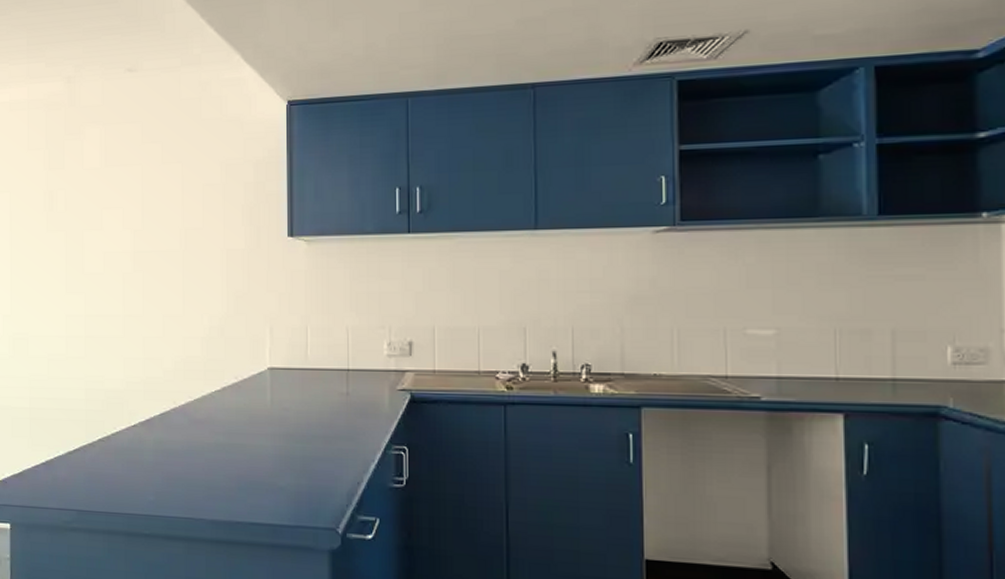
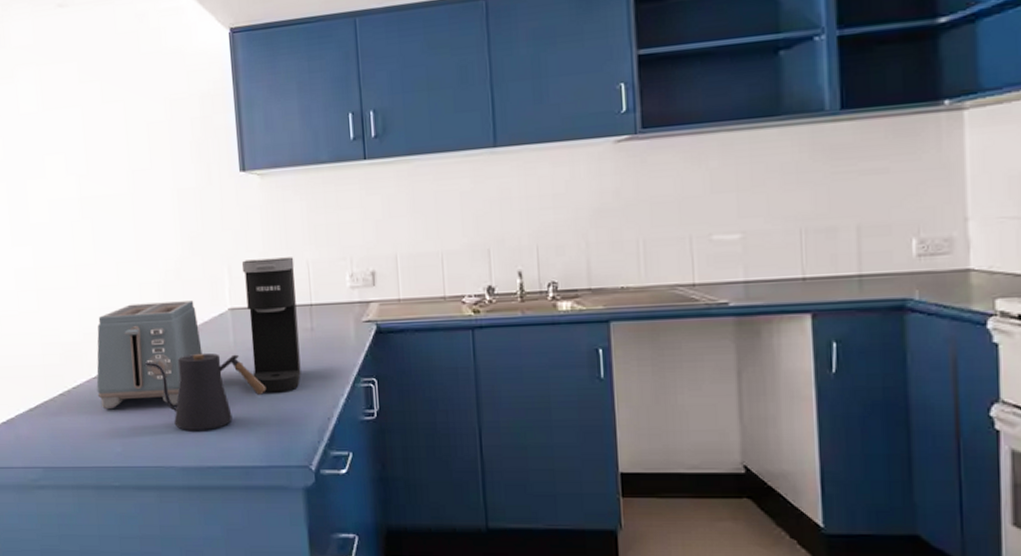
toaster: none [135,357,240,459] -> present [96,301,202,410]
kettle: none [182,409,299,486] -> present [144,353,267,430]
coffee maker: none [283,322,334,454] -> present [241,257,301,393]

